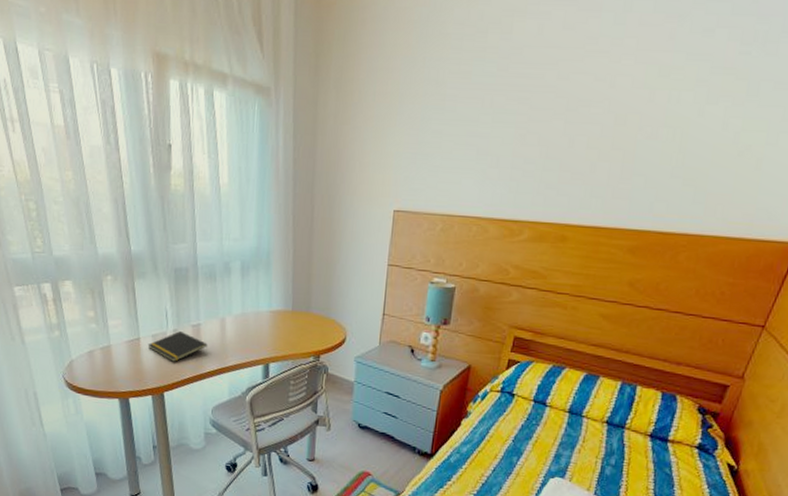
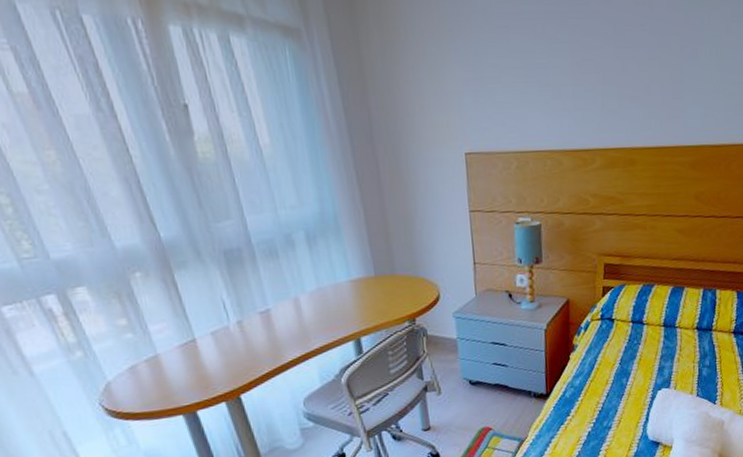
notepad: present [147,330,208,362] -> none [207,321,284,358]

